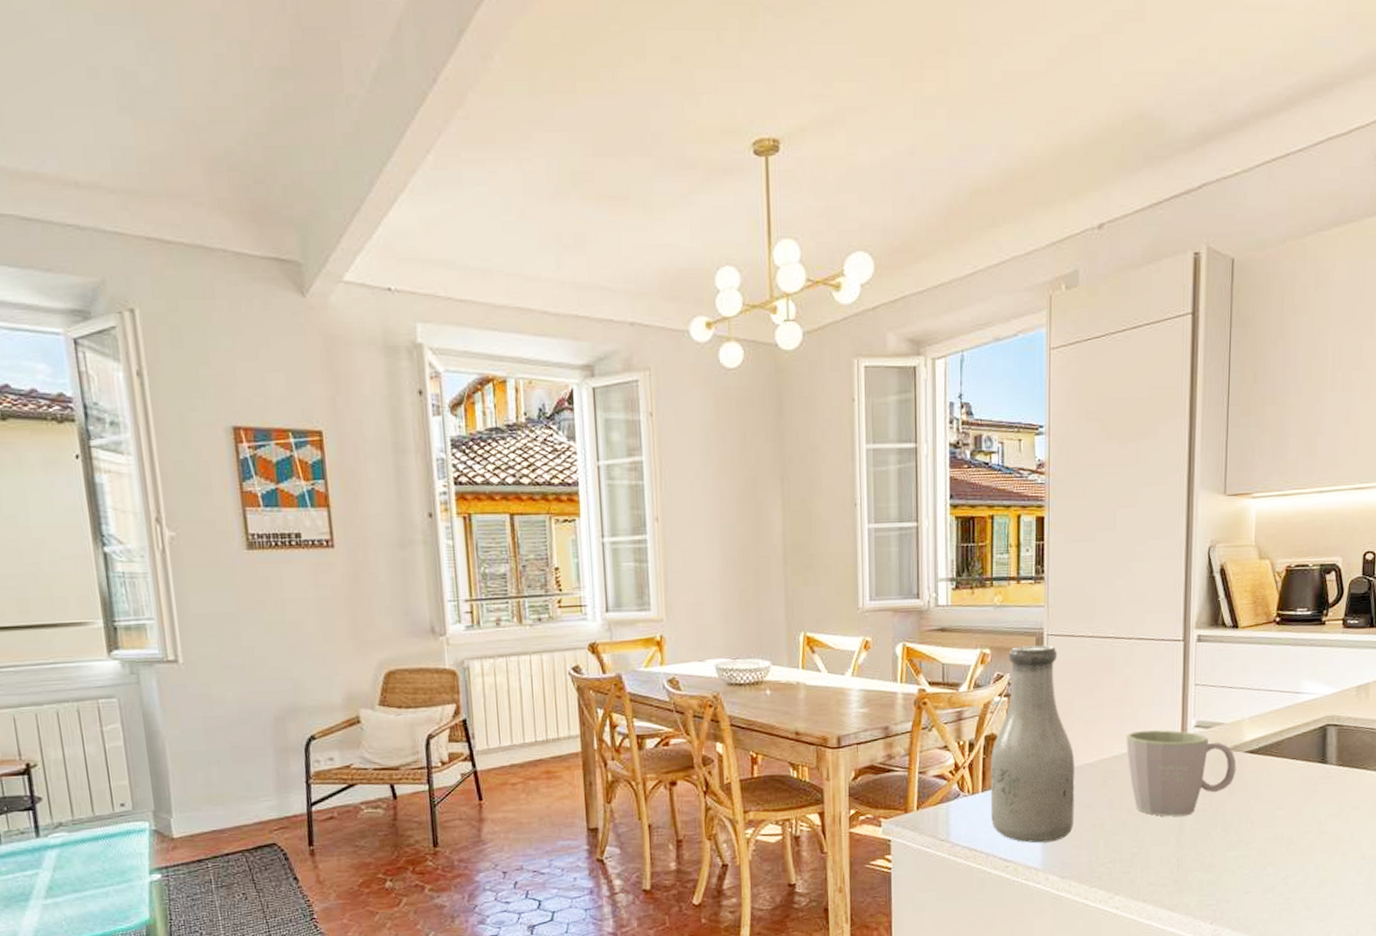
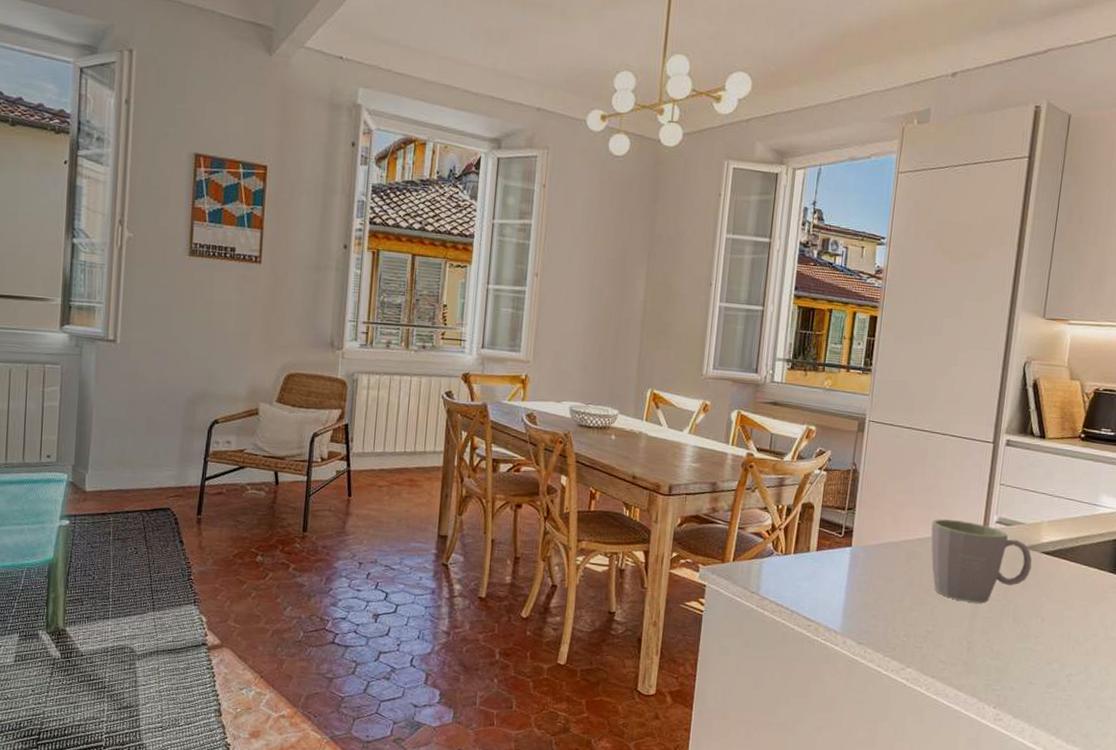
bottle: present [990,645,1075,843] -> none [799,427,882,609]

